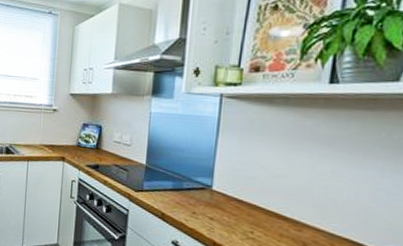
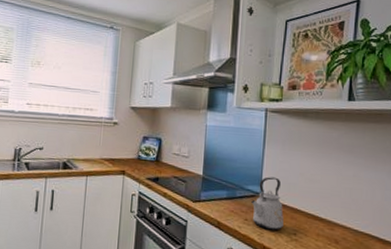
kettle: none [201,169,239,227] -> present [251,177,284,230]

